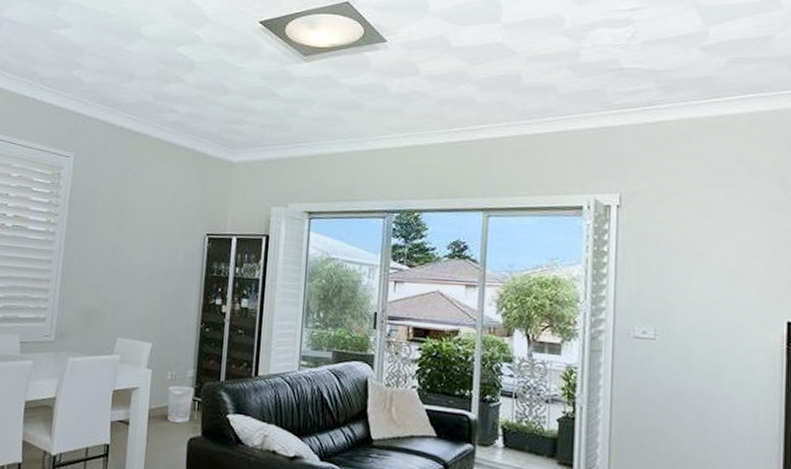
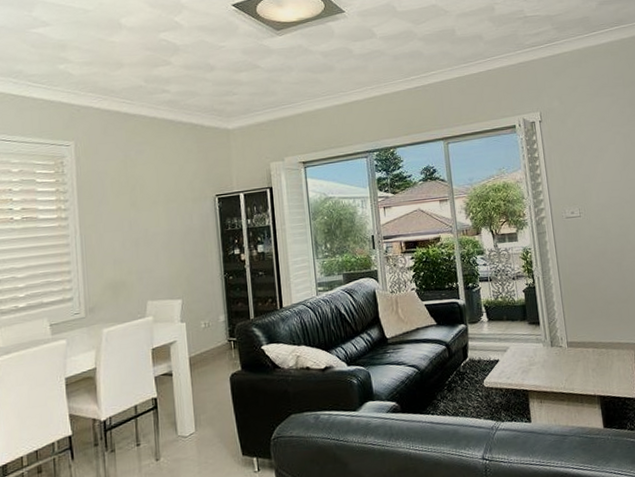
wastebasket: present [167,385,195,423] -> none [203,329,229,364]

